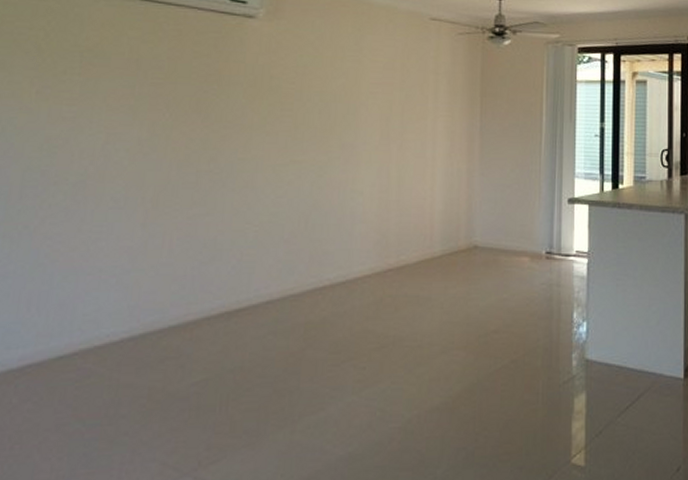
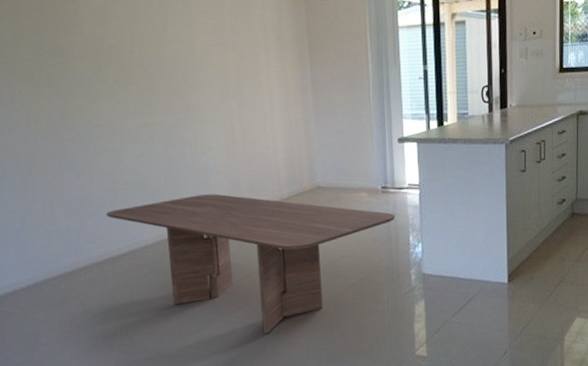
dining table: none [231,245,559,422] -> present [106,193,396,334]

